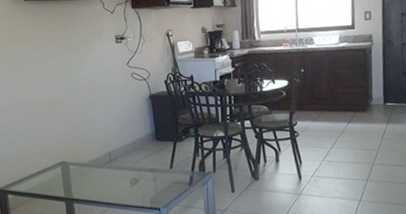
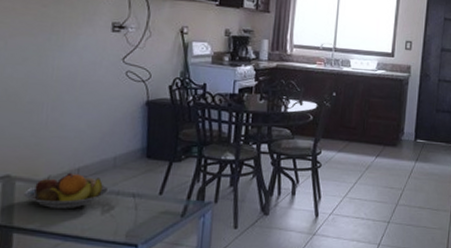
fruit bowl: none [76,156,133,185] -> present [24,172,109,210]

